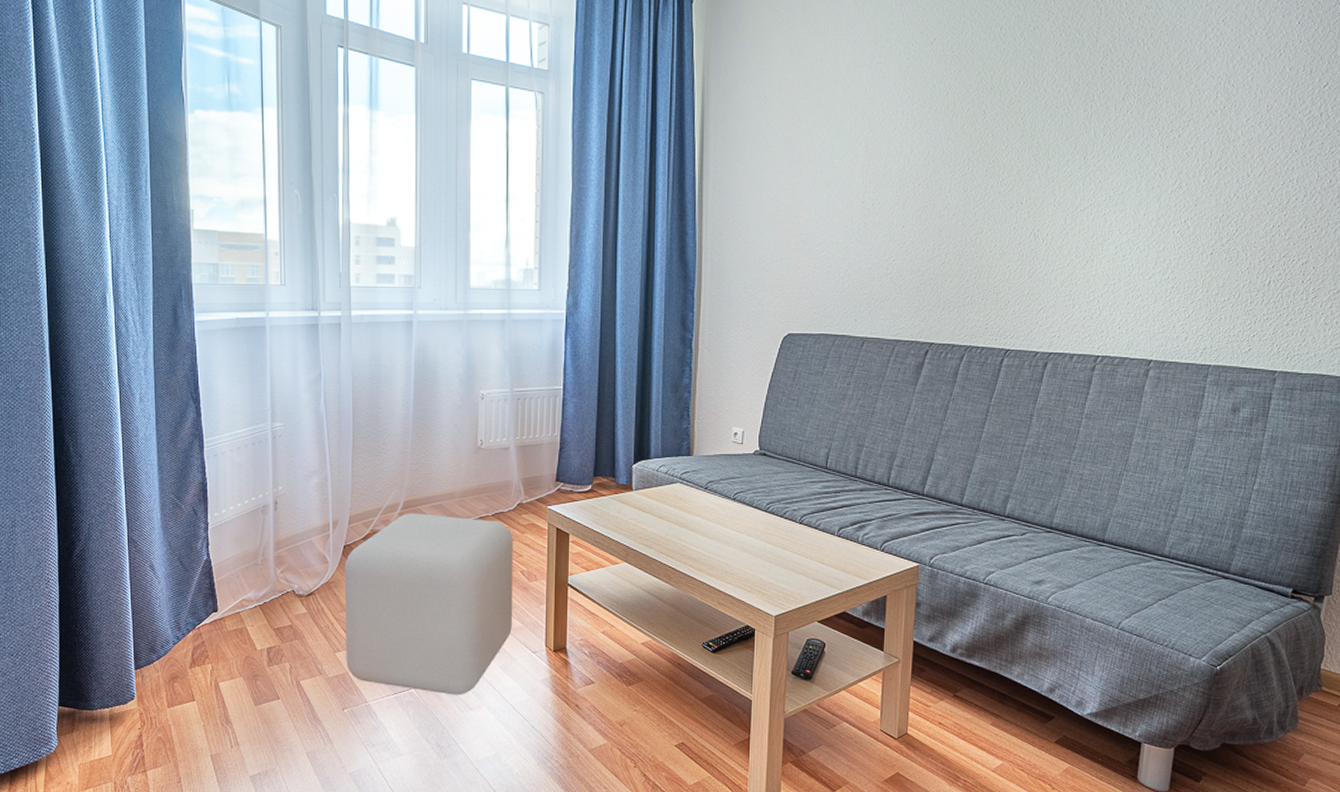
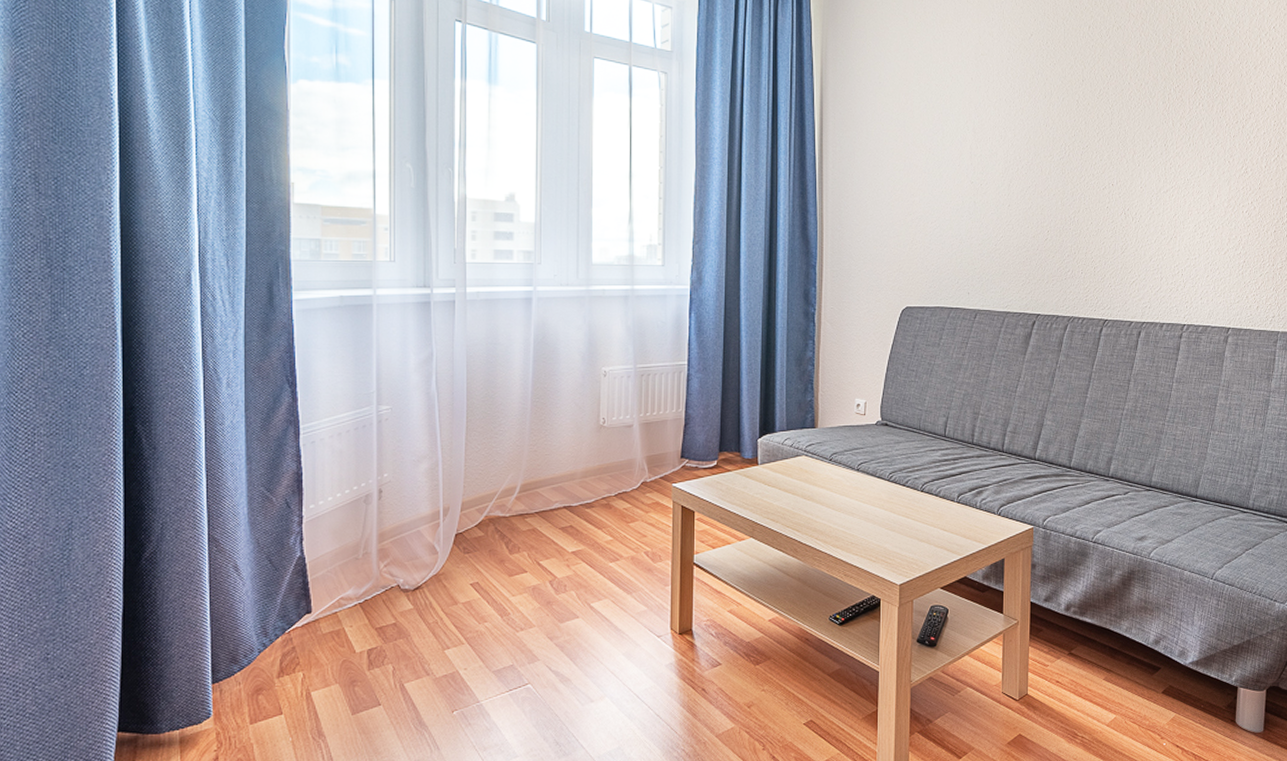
cube: present [344,513,513,695] -> none [455,496,637,688]

